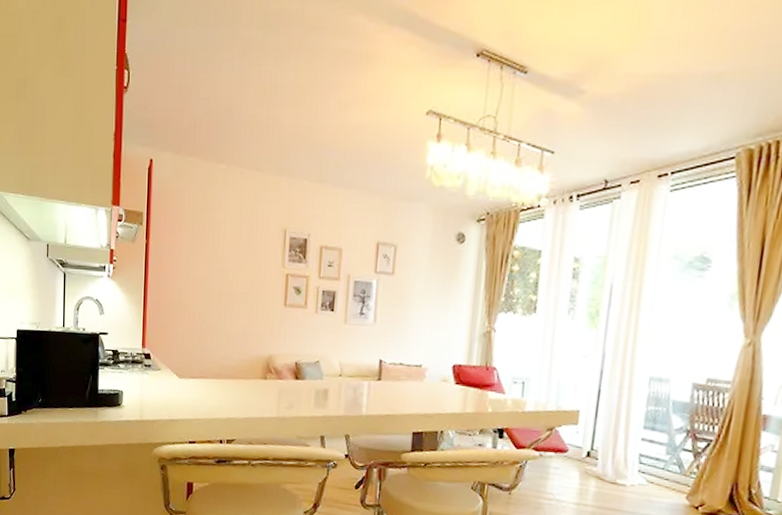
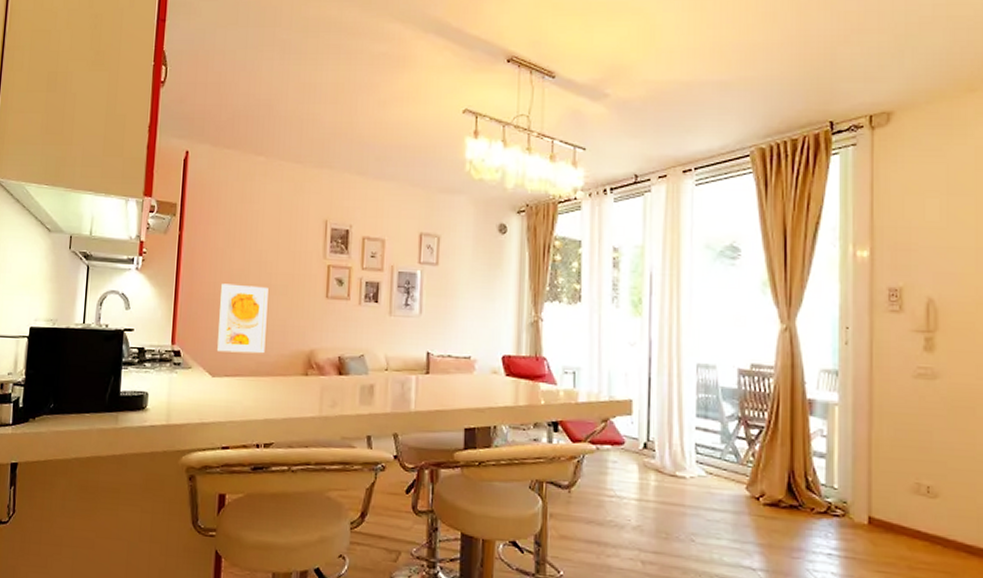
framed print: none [182,291,230,358] -> present [216,283,269,354]

